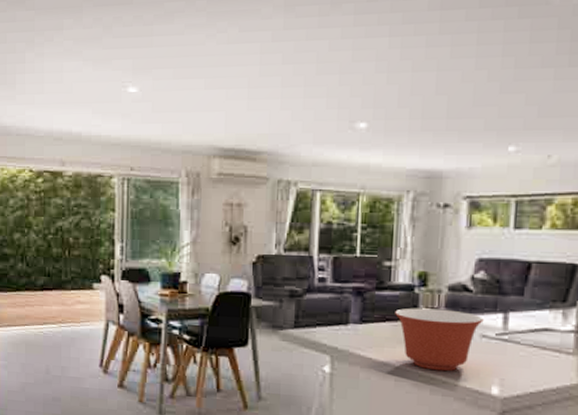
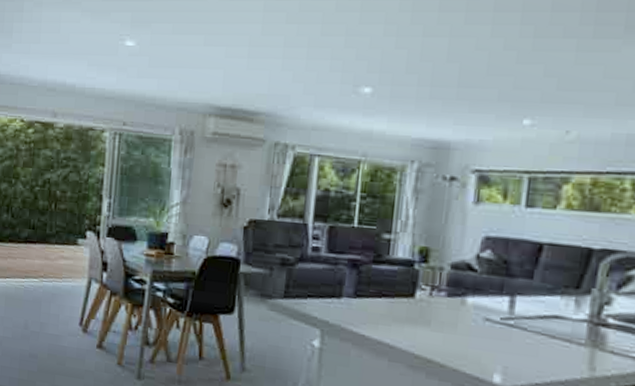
mixing bowl: present [395,308,484,372] -> none [392,284,488,355]

